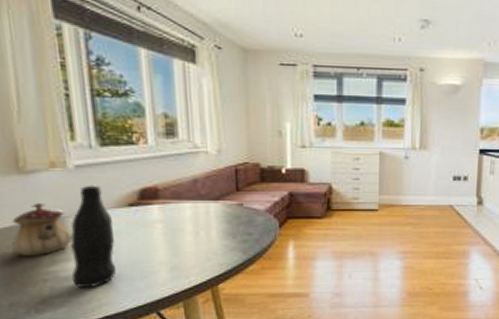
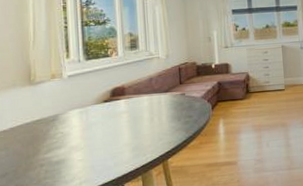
teapot: present [12,202,72,257] -> none [21,105,63,148]
bottle: present [70,185,117,287] -> none [61,88,94,169]

